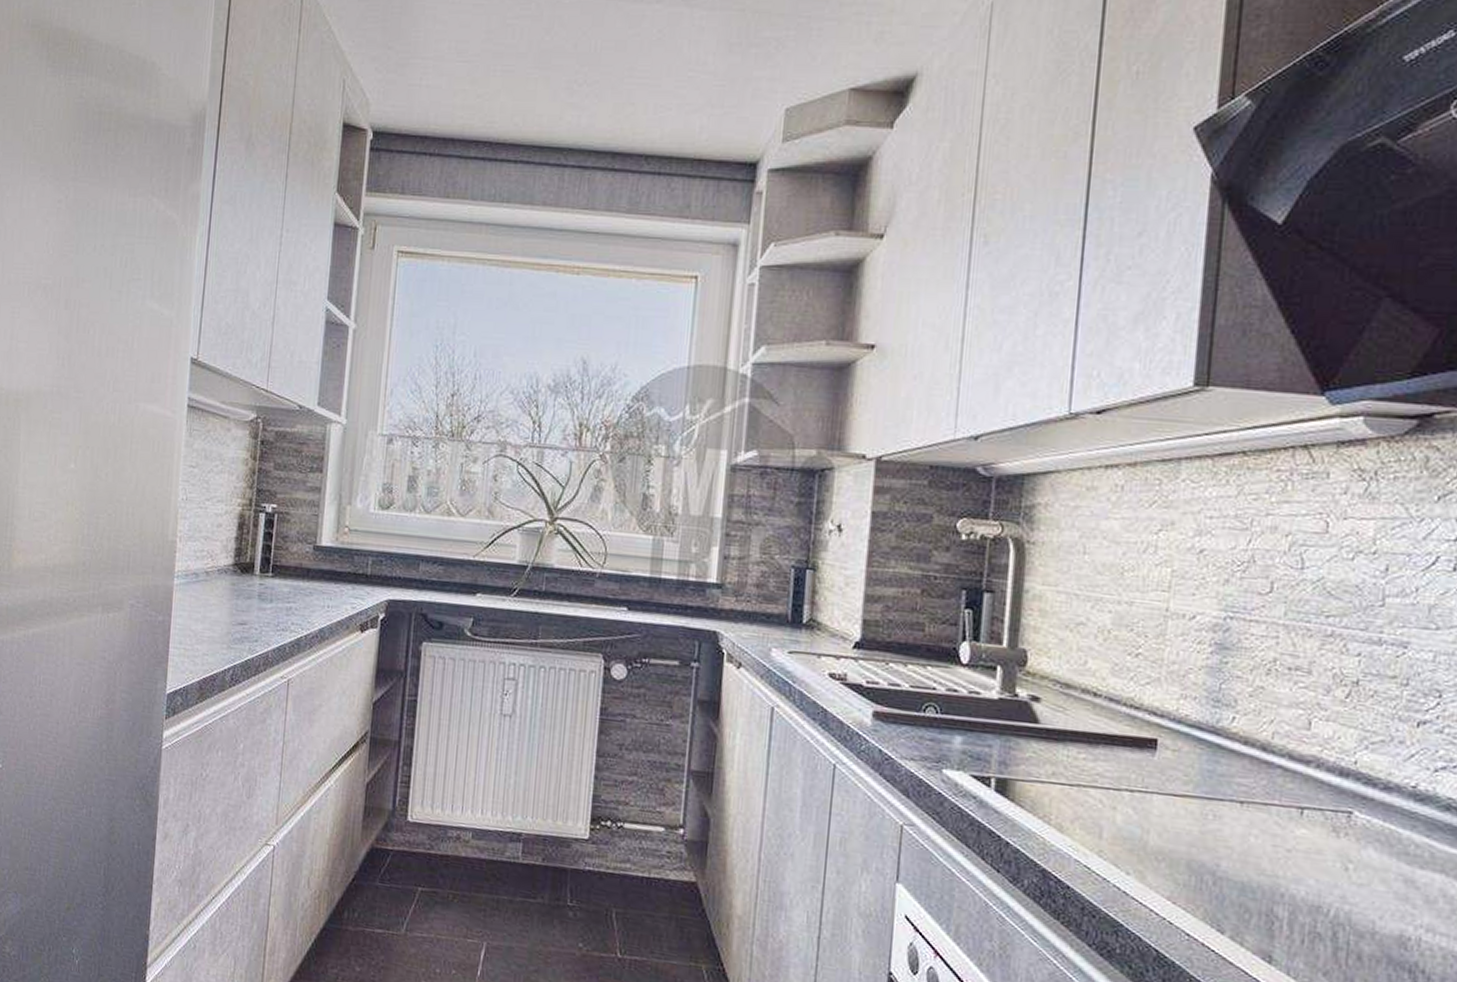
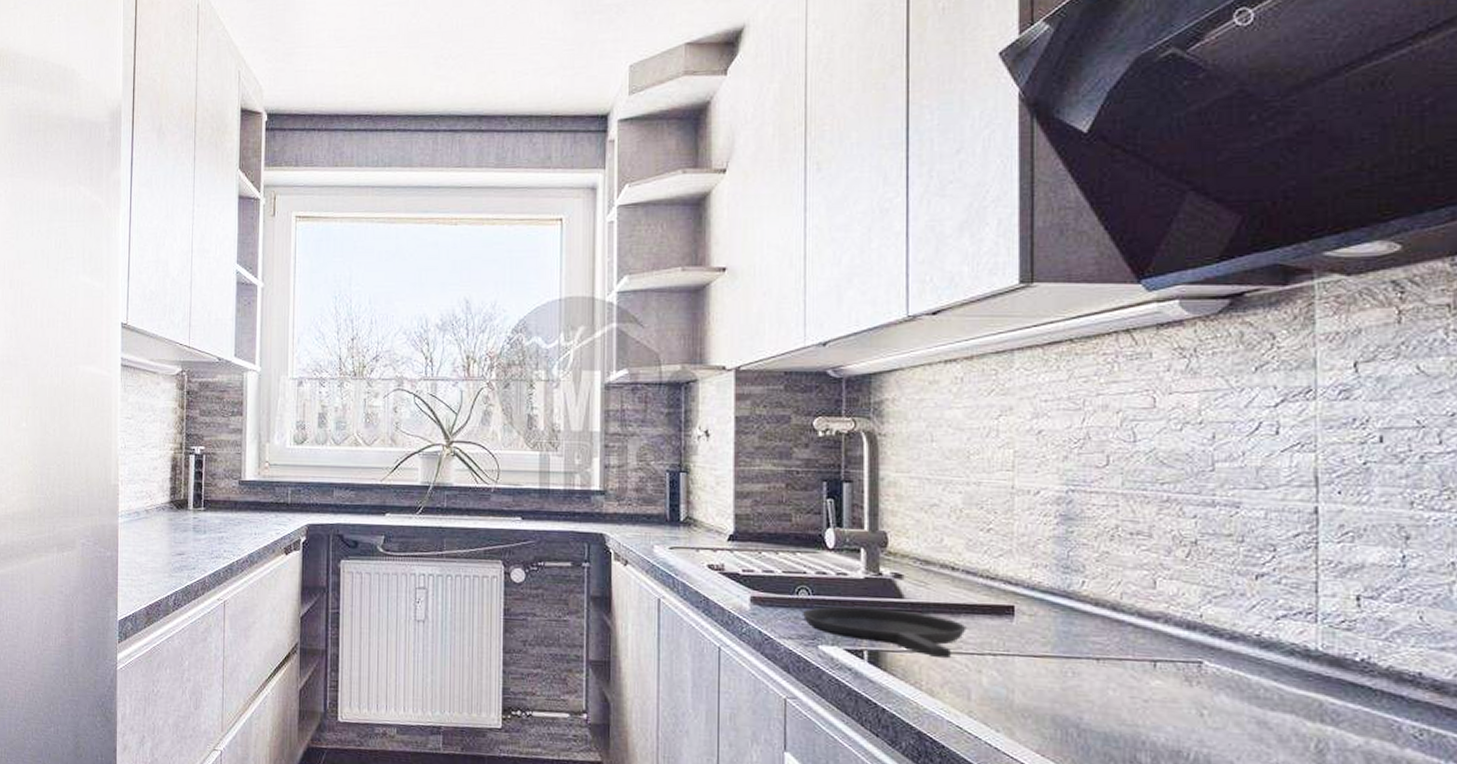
frying pan: none [927,727,1104,793] -> present [802,606,966,659]

